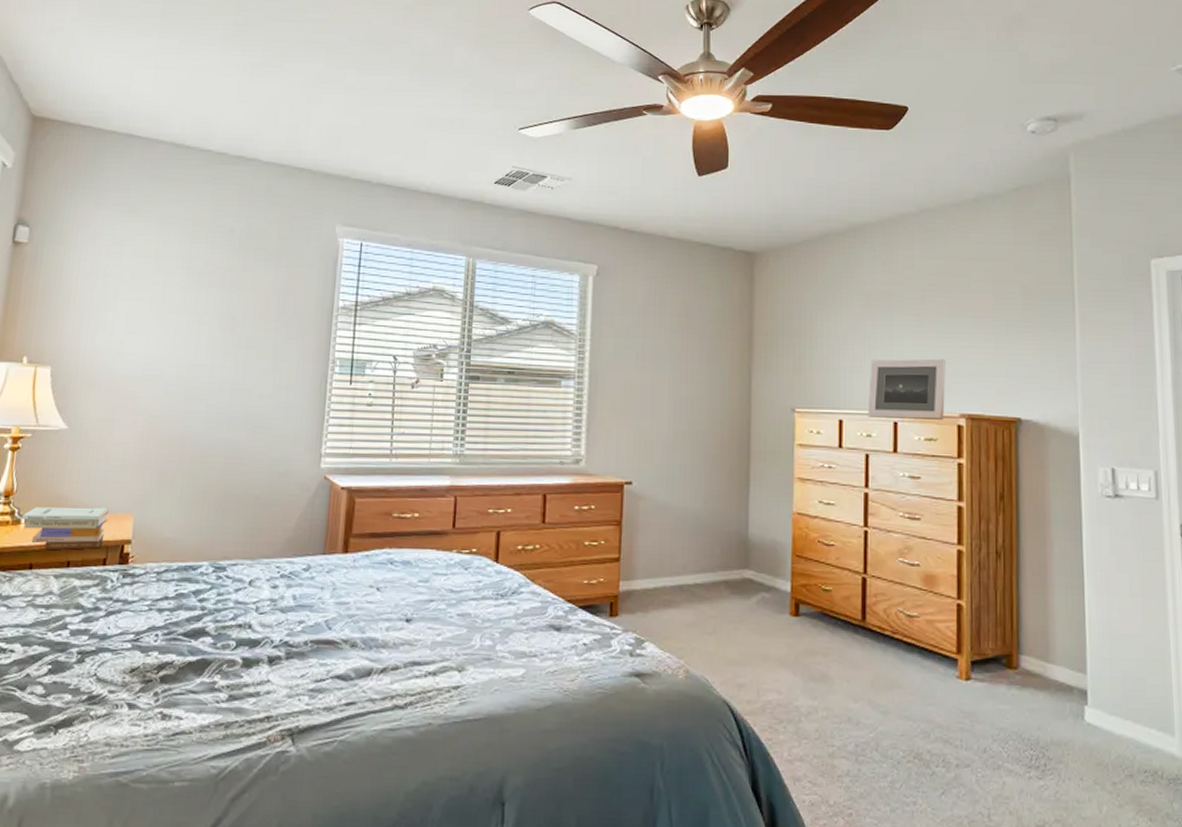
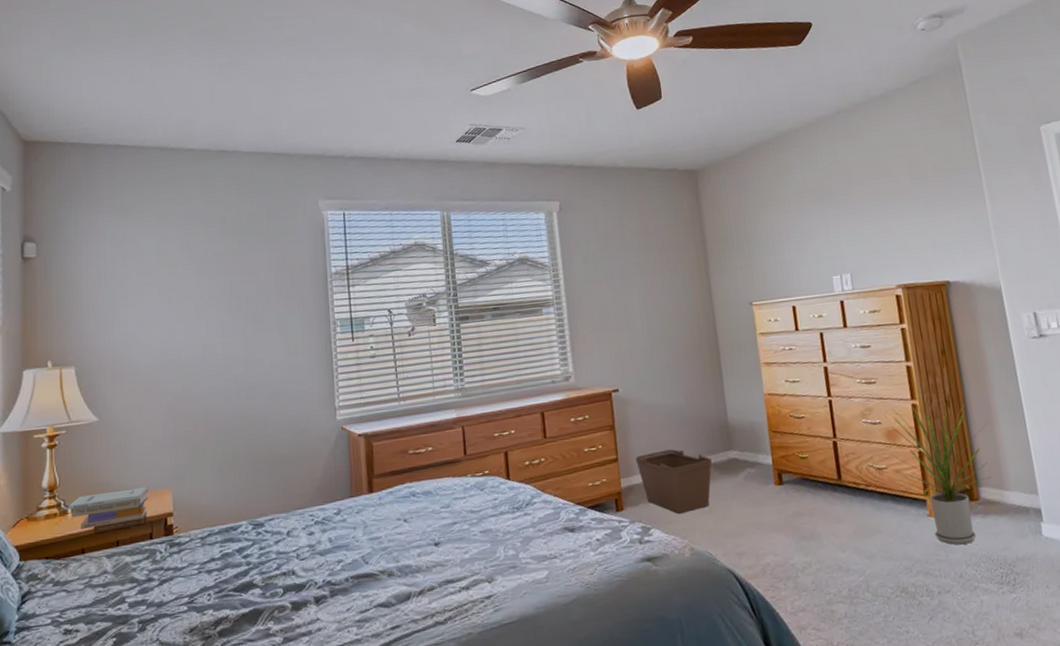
bicycle basket: none [639,557,723,630] -> present [635,449,712,514]
picture frame: present [867,358,946,420] -> none [813,239,883,300]
house plant: none [924,550,1042,716] -> present [889,404,991,545]

